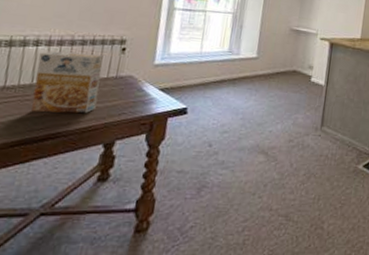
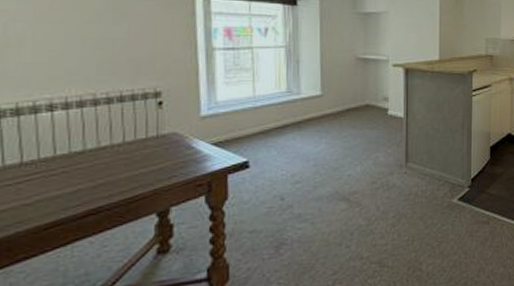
cereal box: present [31,51,103,114] -> none [56,113,139,188]

